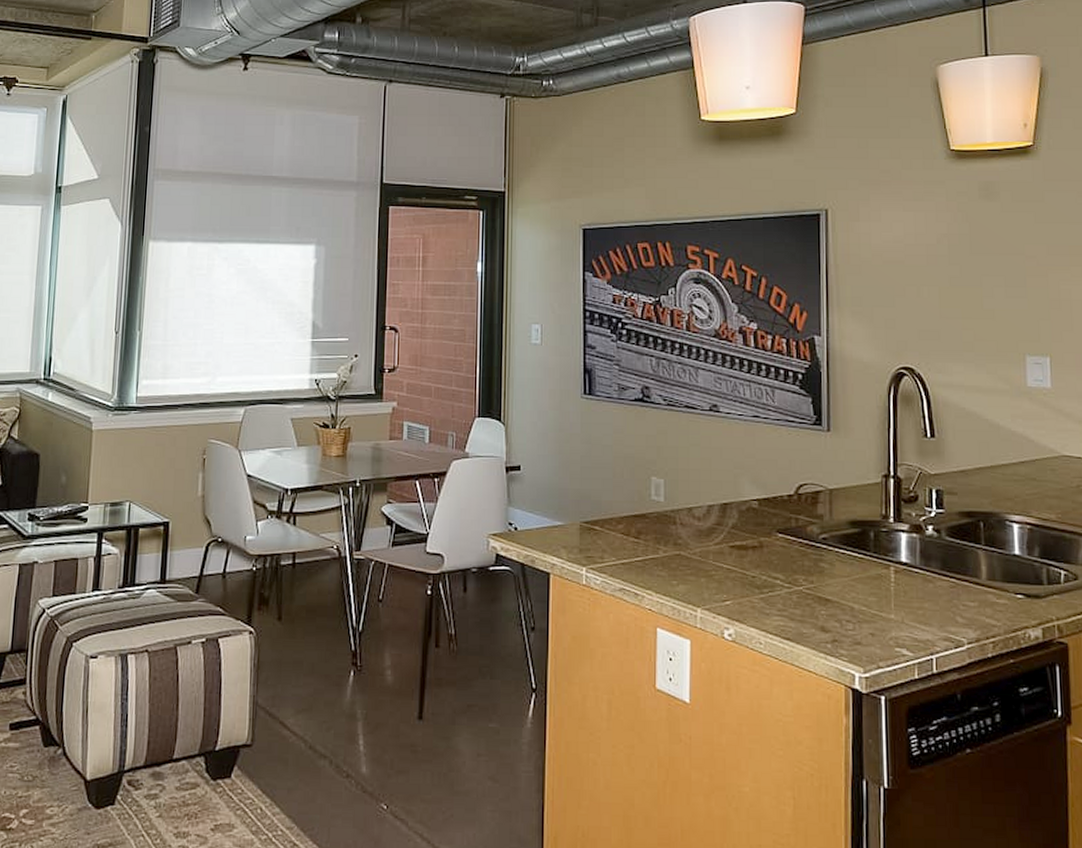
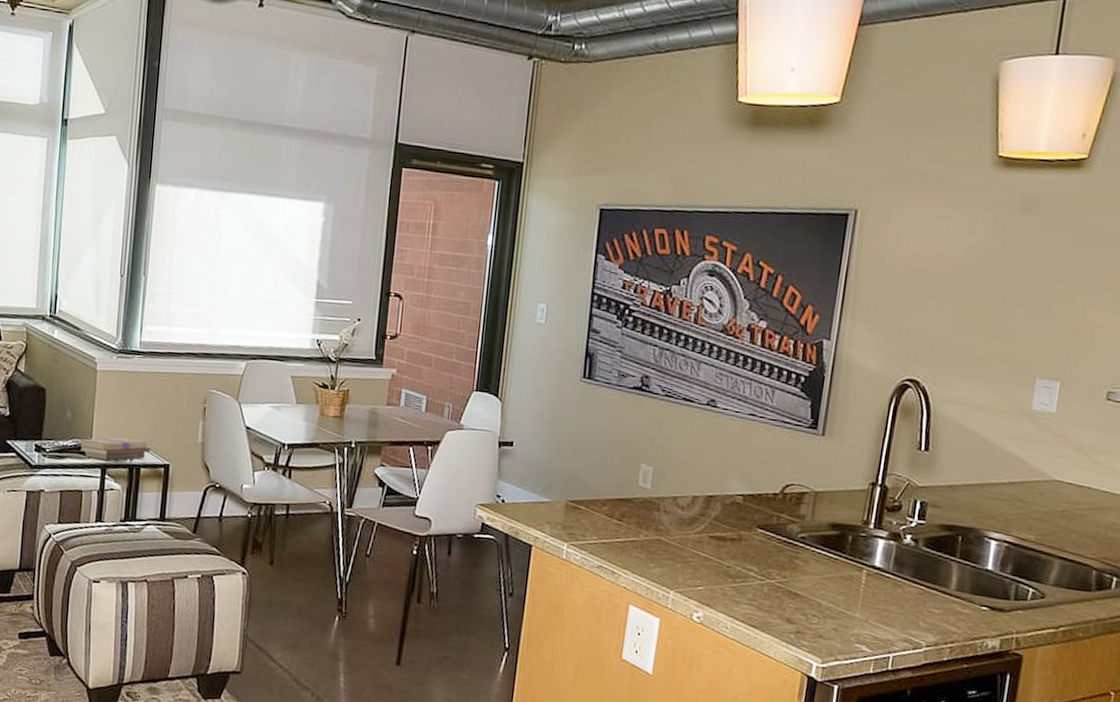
books: none [75,497,149,524] -> present [80,437,150,461]

